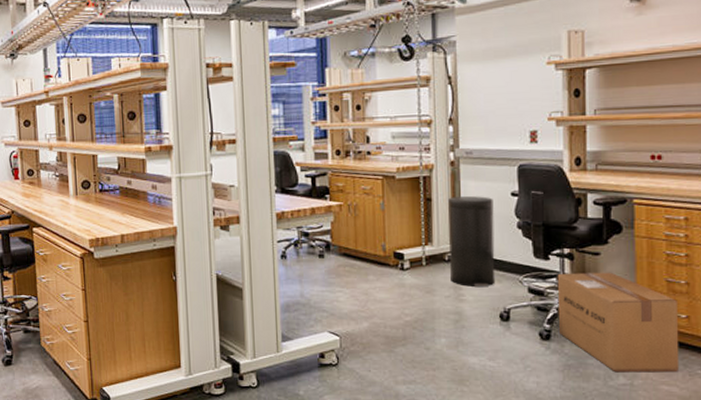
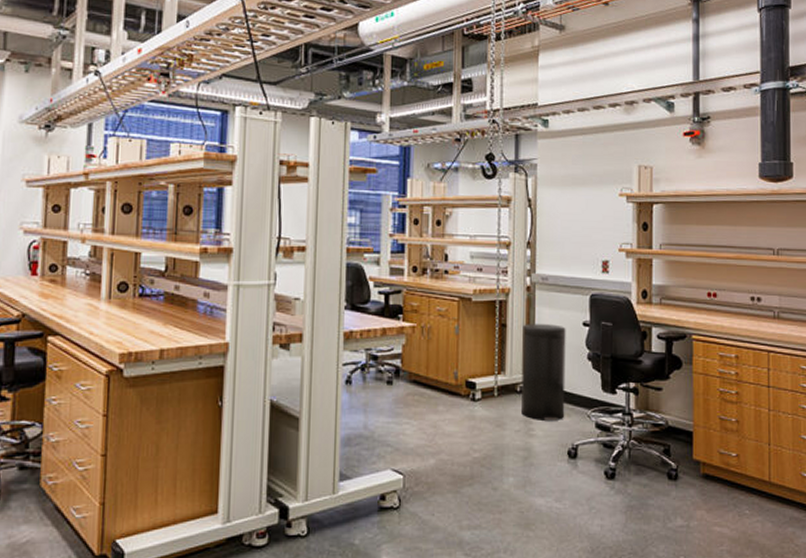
box: present [557,272,680,373] -> none [622,408,730,514]

